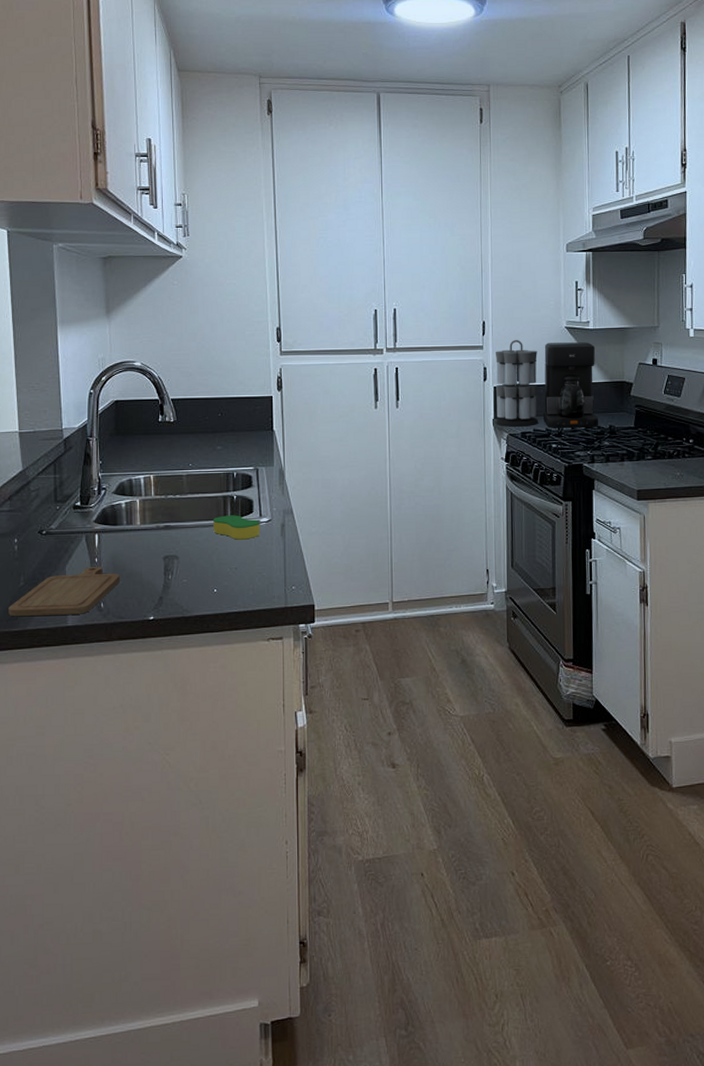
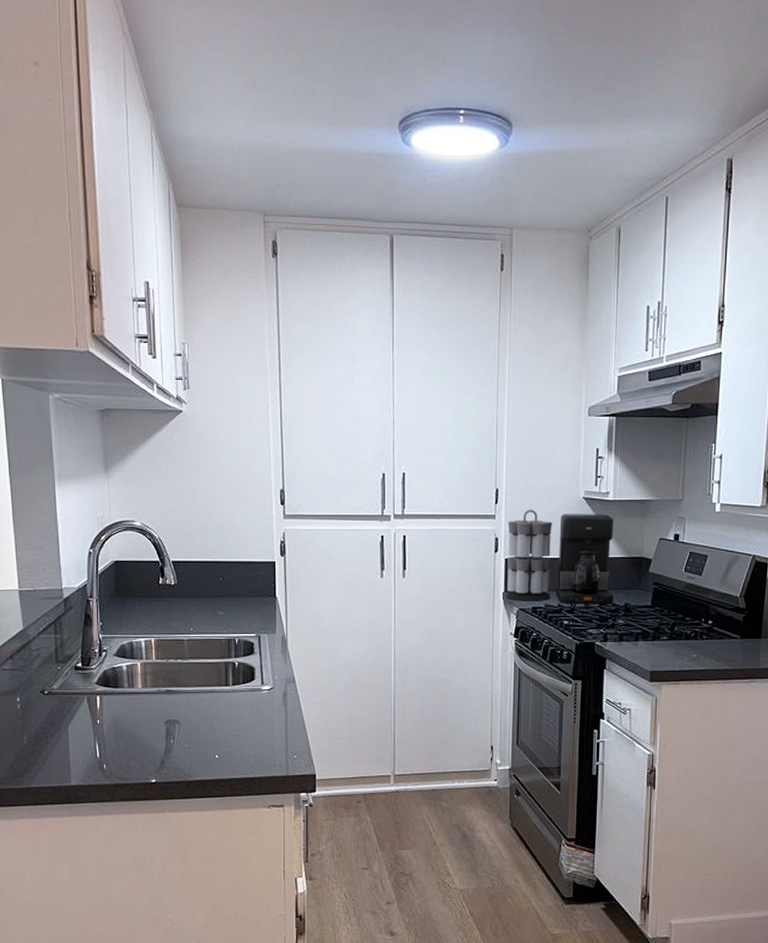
chopping board: present [8,566,120,617] -> none [13,727,122,775]
sponge: present [213,515,260,540] -> none [215,682,262,707]

